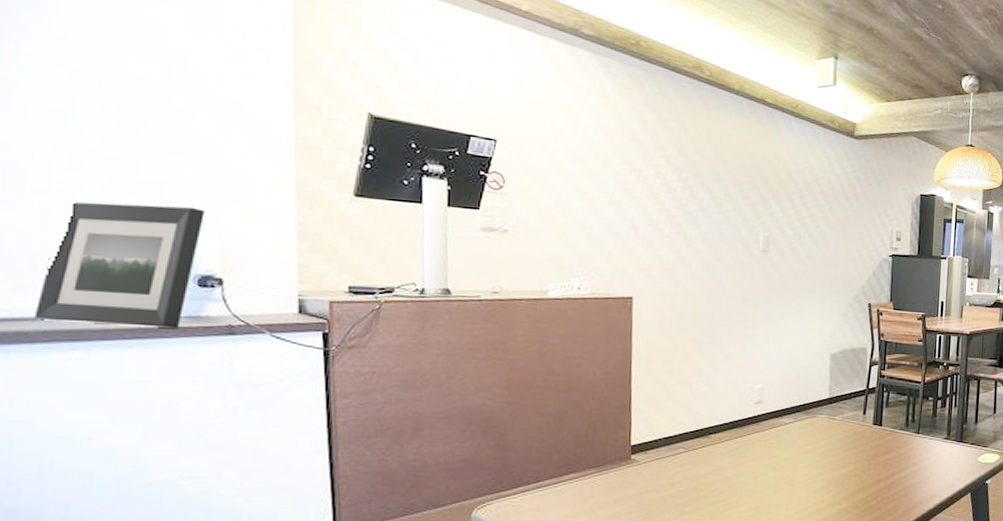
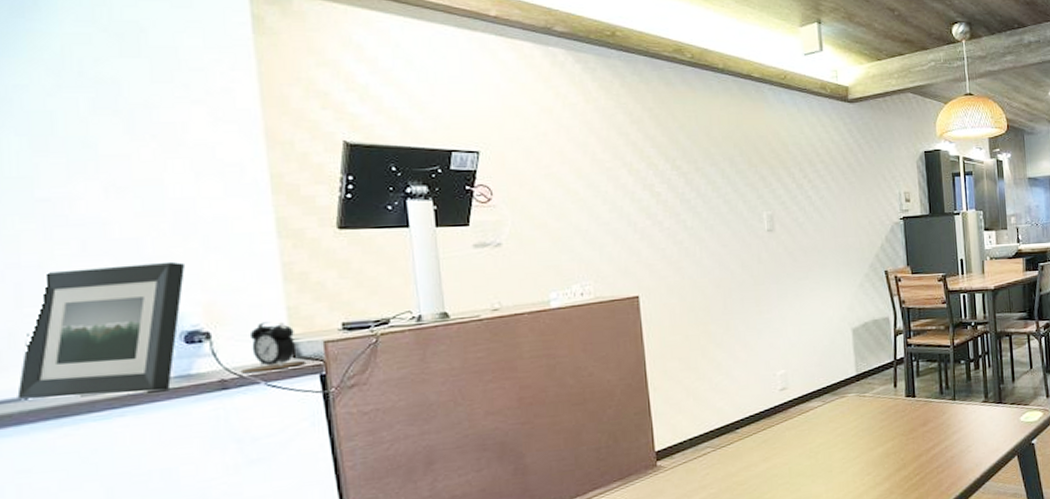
alarm clock: none [249,276,310,323] -> present [242,321,305,372]

